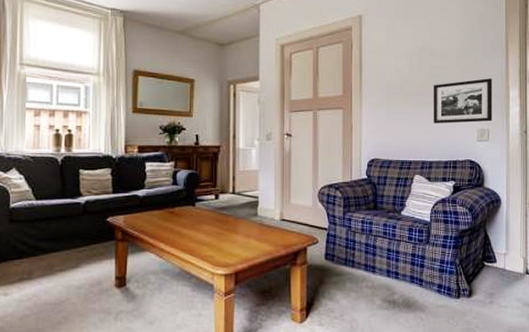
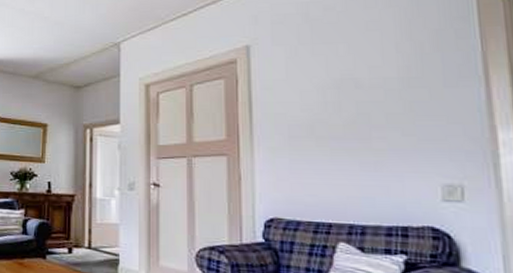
picture frame: present [434,78,493,124] -> none [362,115,468,176]

